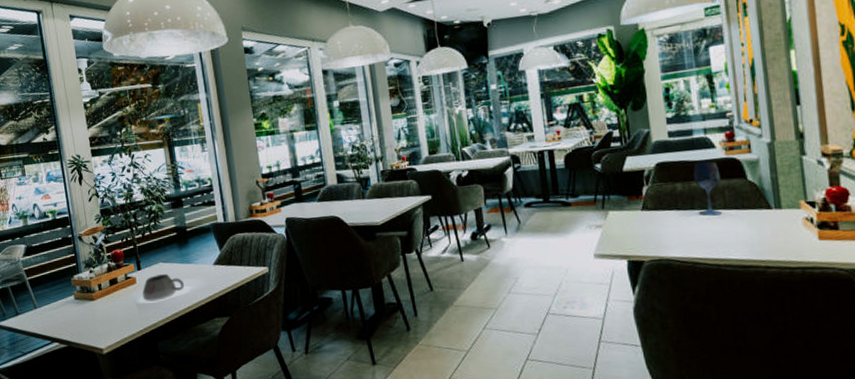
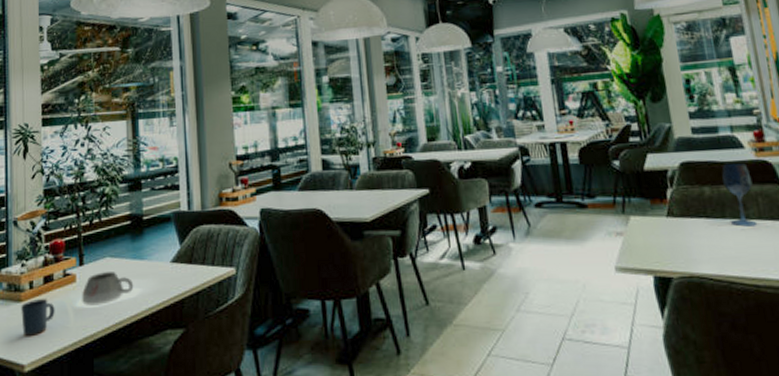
mug: none [94,297,122,327] -> present [21,299,55,336]

